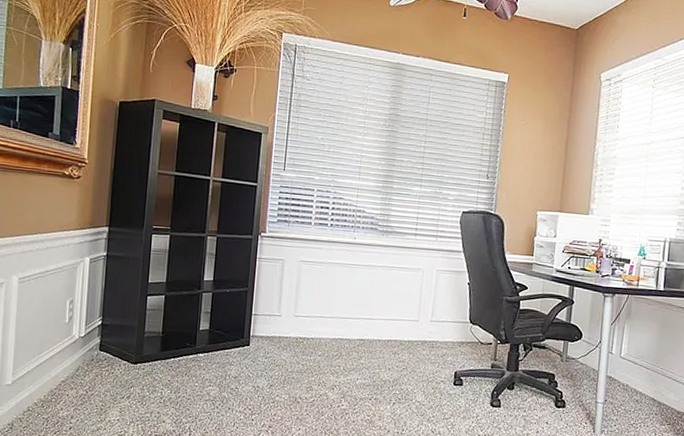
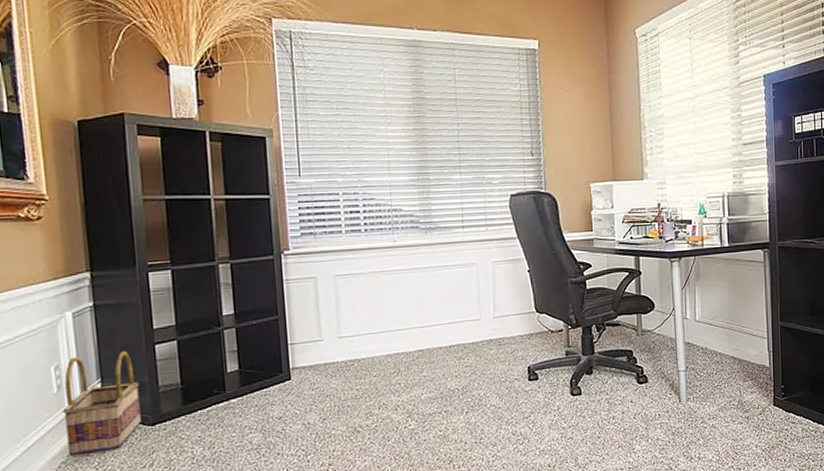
basket: none [68,295,131,379] -> present [63,350,141,457]

